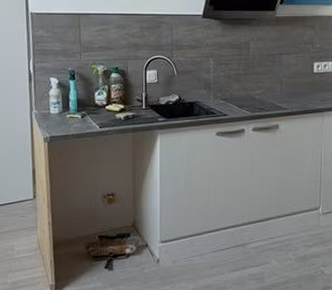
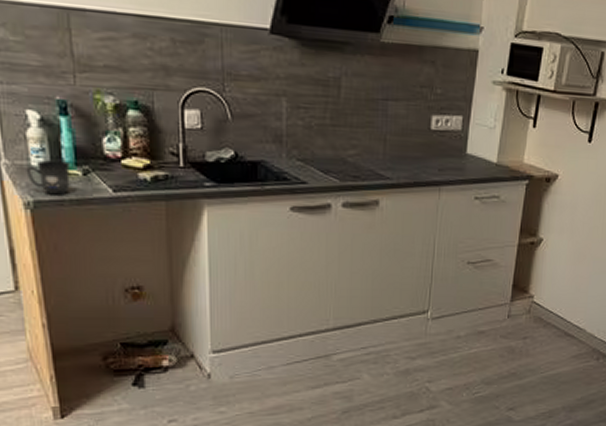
mug: none [47,109,74,132] -> present [26,160,70,195]

